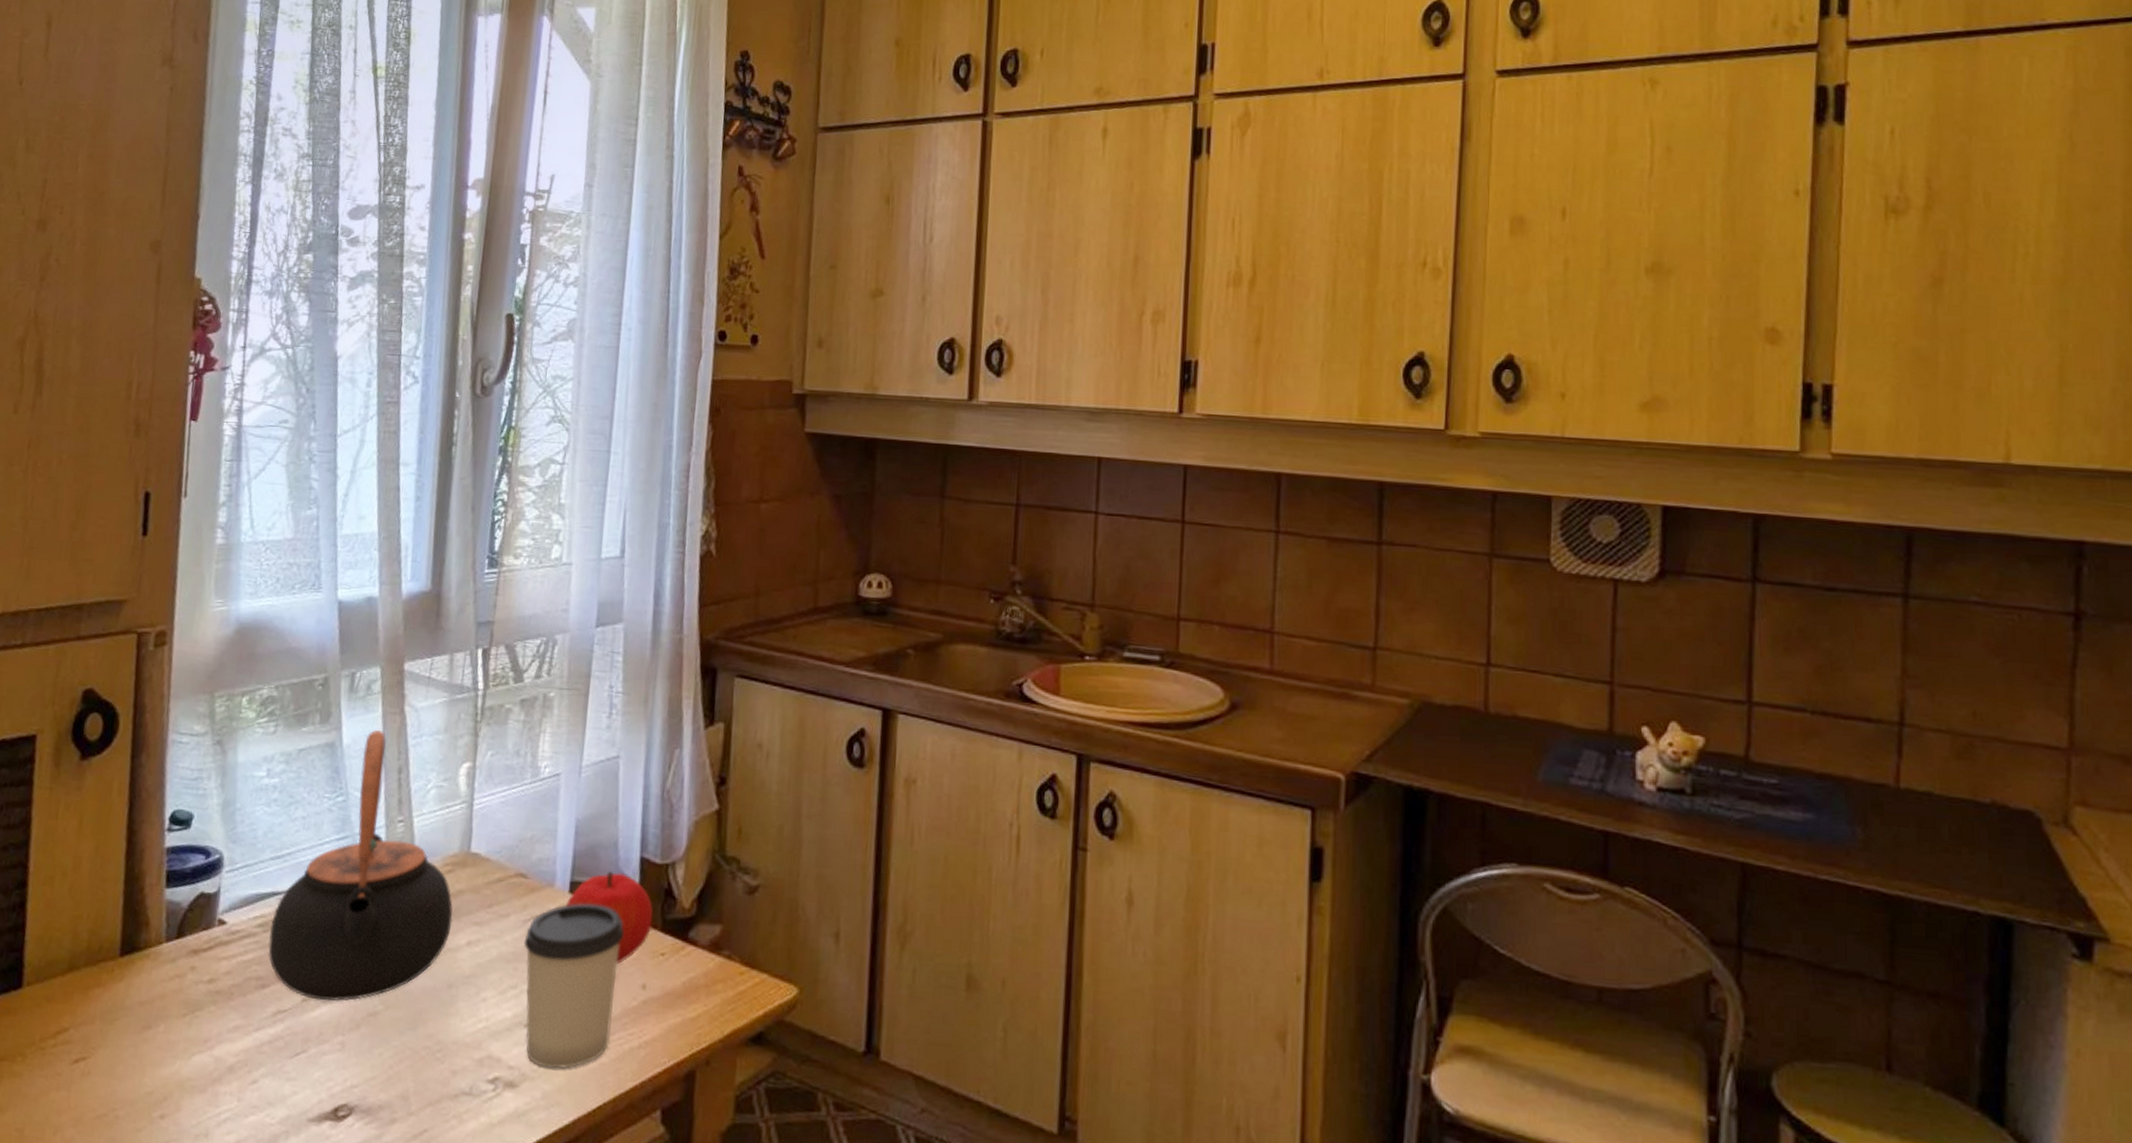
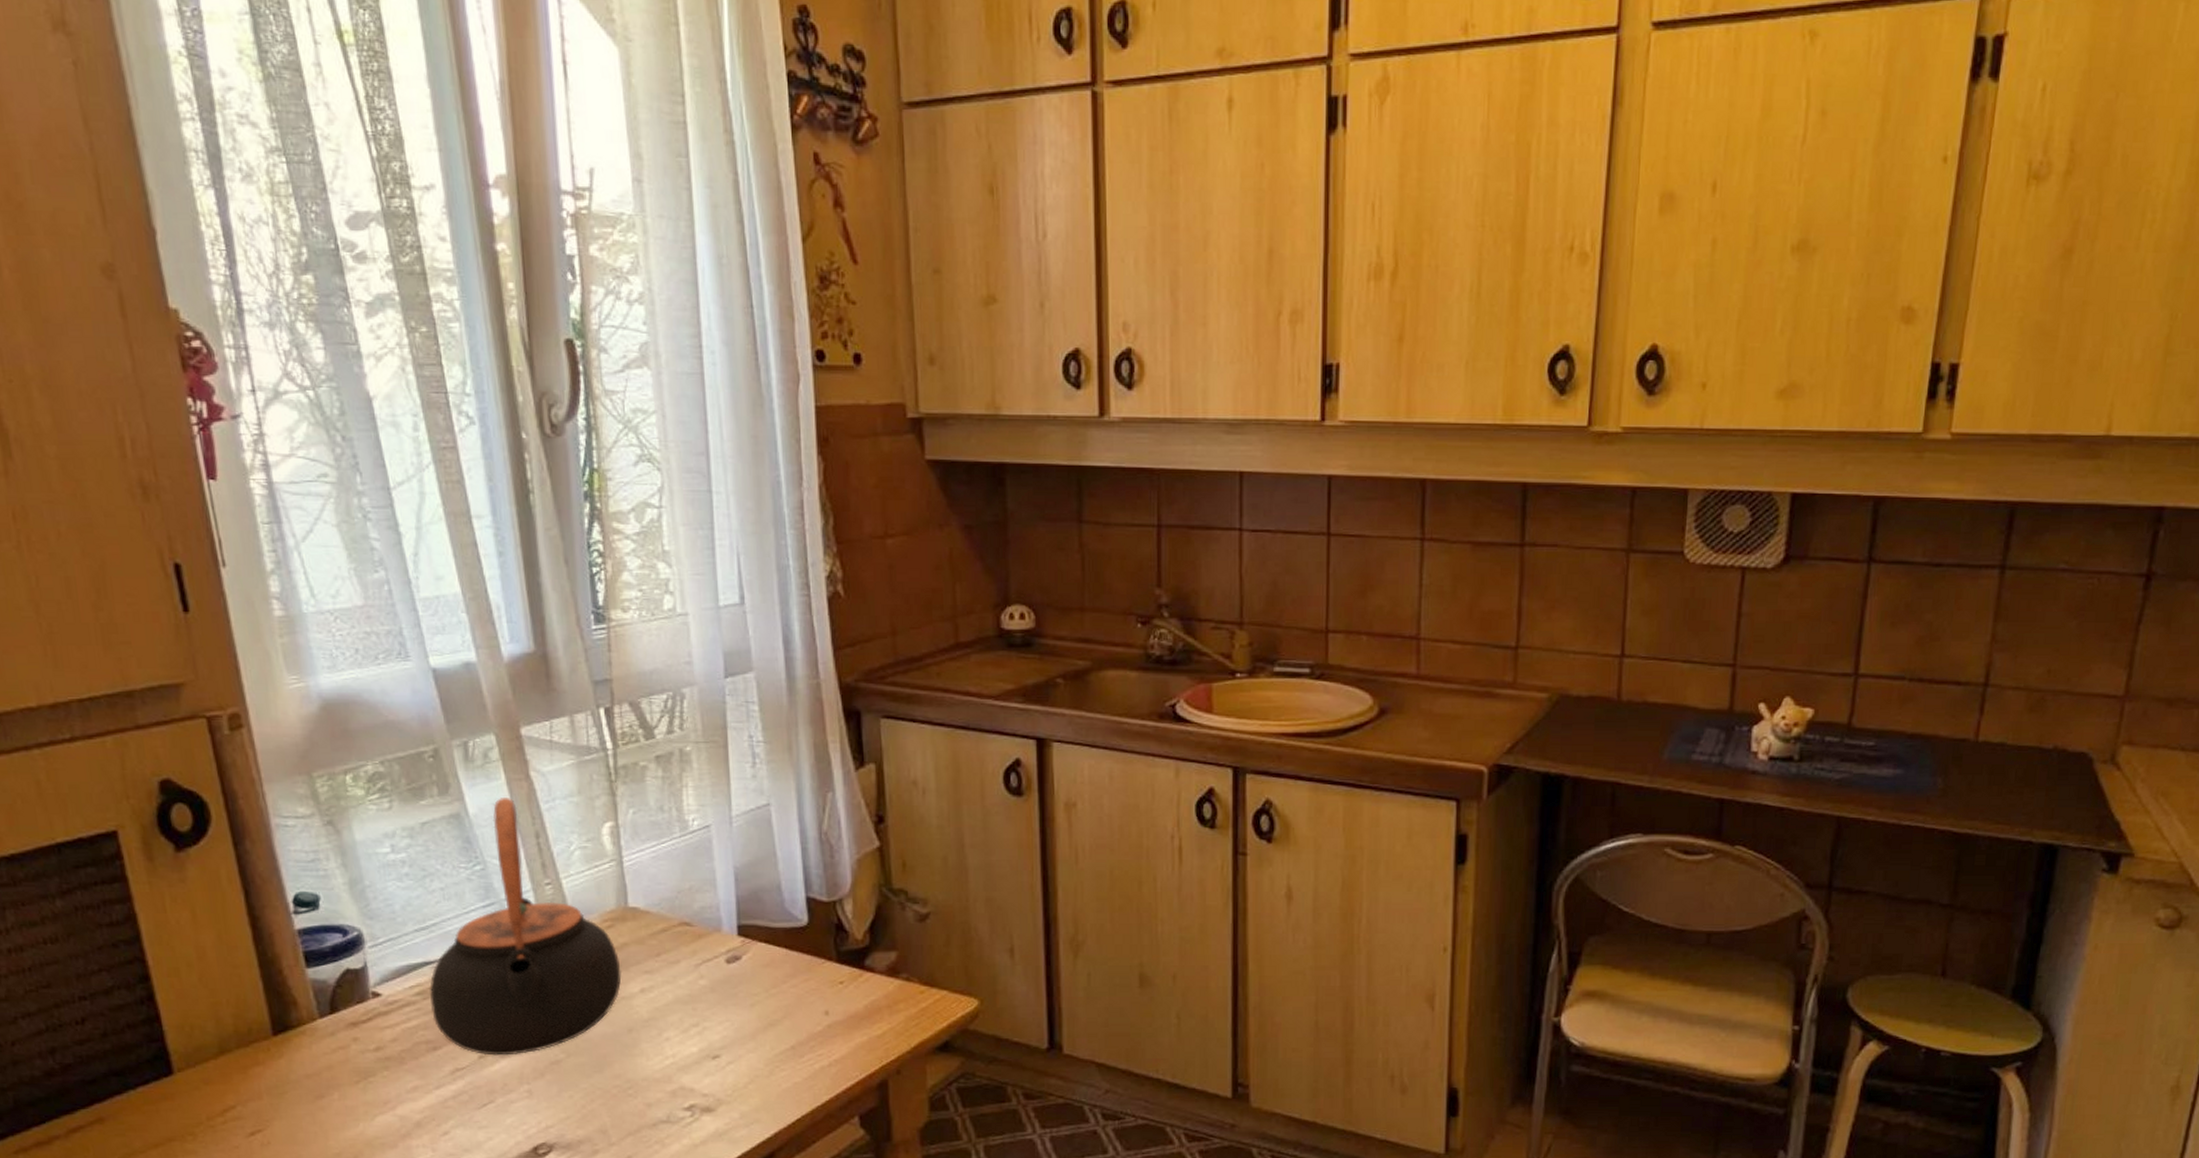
cup: present [523,903,625,1069] -> none [698,944,800,1092]
fruit: present [566,872,654,965] -> none [736,913,827,996]

